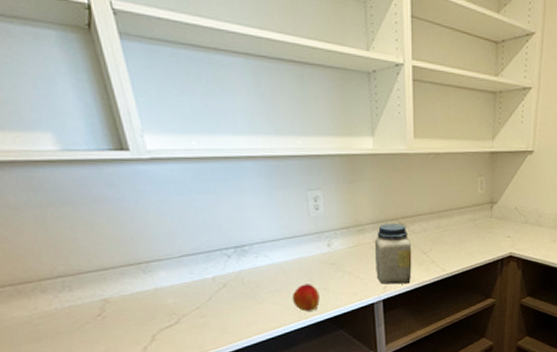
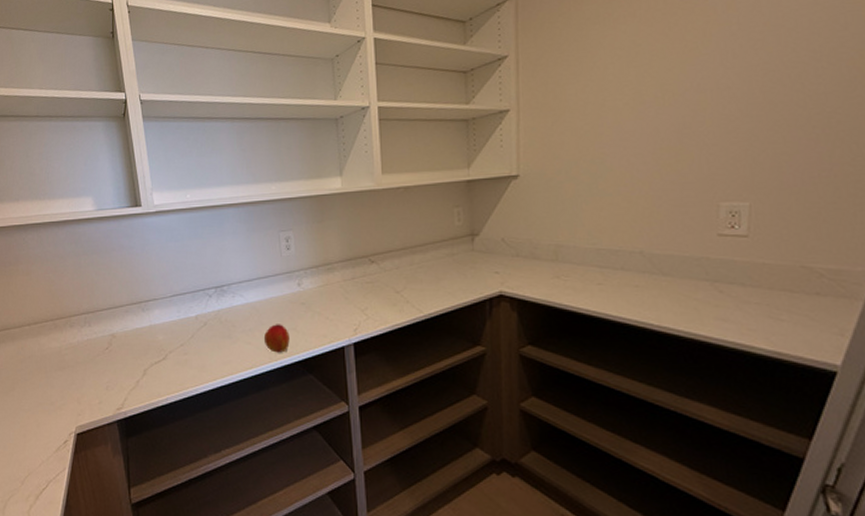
jar: present [374,224,412,285] -> none [343,261,385,326]

